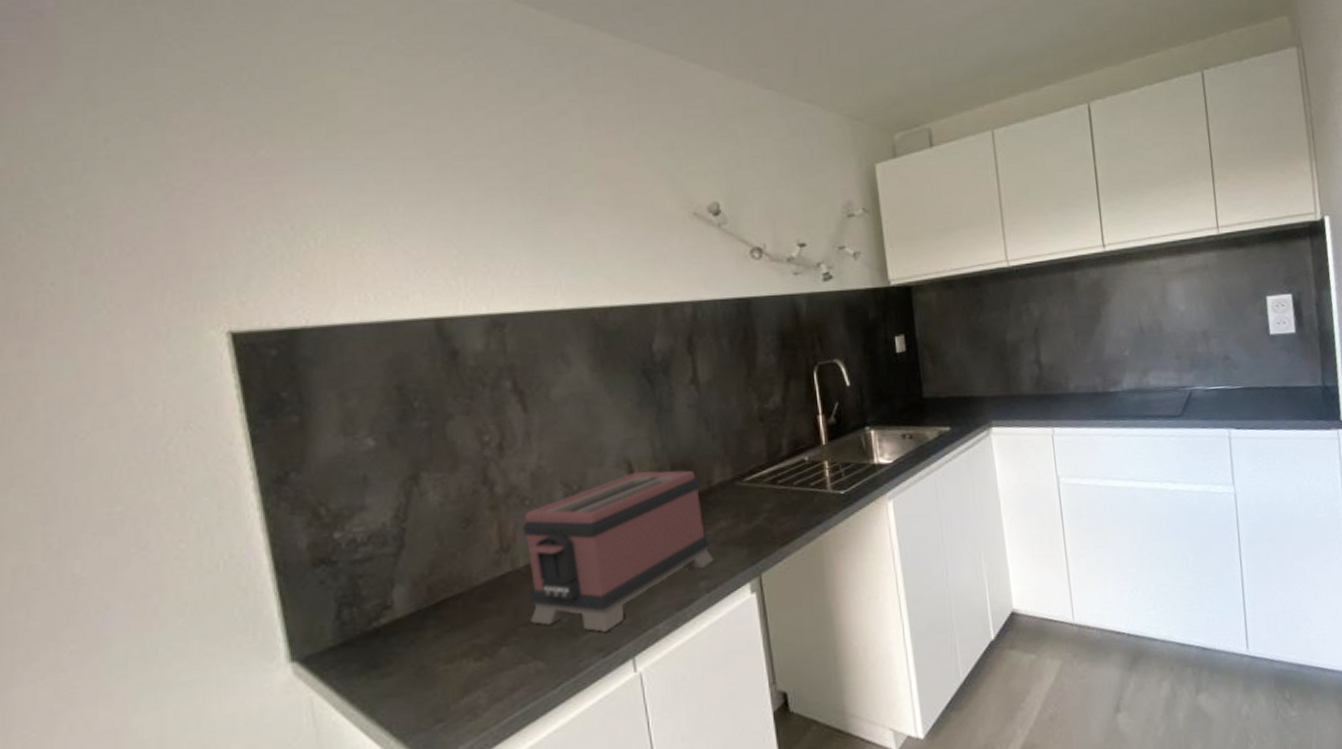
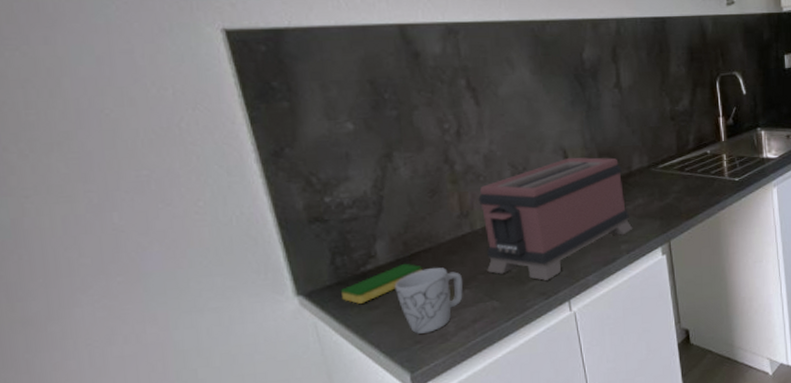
dish sponge: none [345,614,450,671] -> present [340,263,423,304]
mug: none [413,618,500,709] -> present [394,267,463,334]

